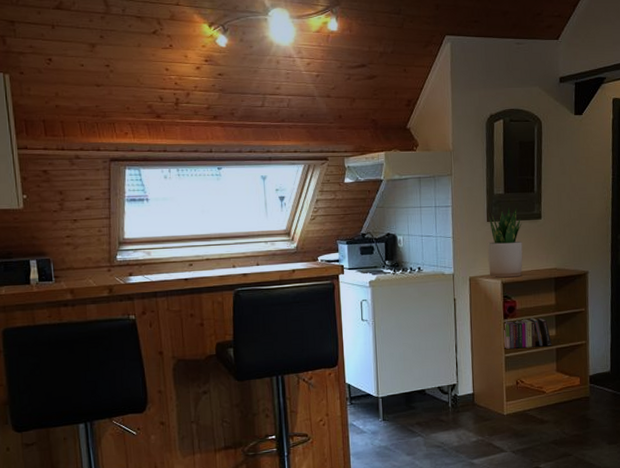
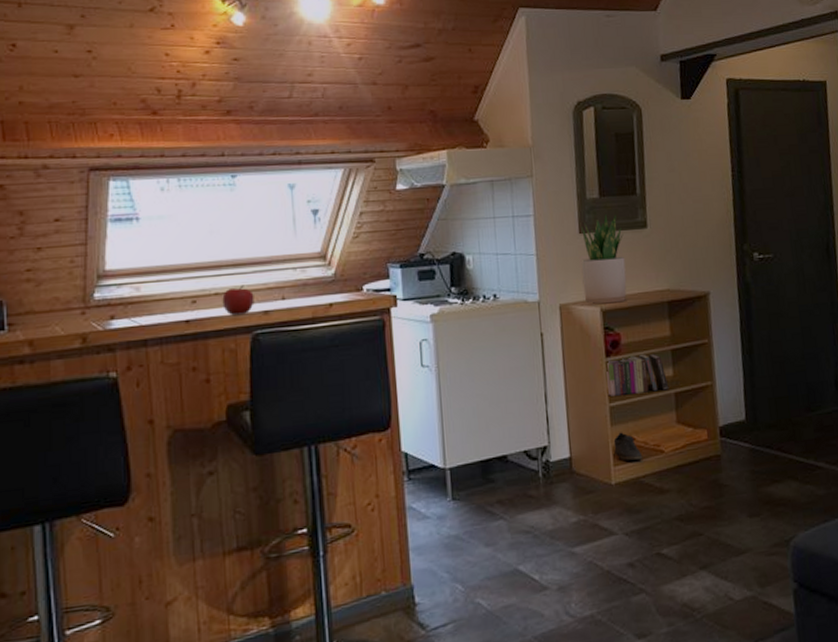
fruit: none [212,253,236,277] -> present [222,285,254,316]
shoe: none [507,376,529,398] -> present [613,432,643,461]

